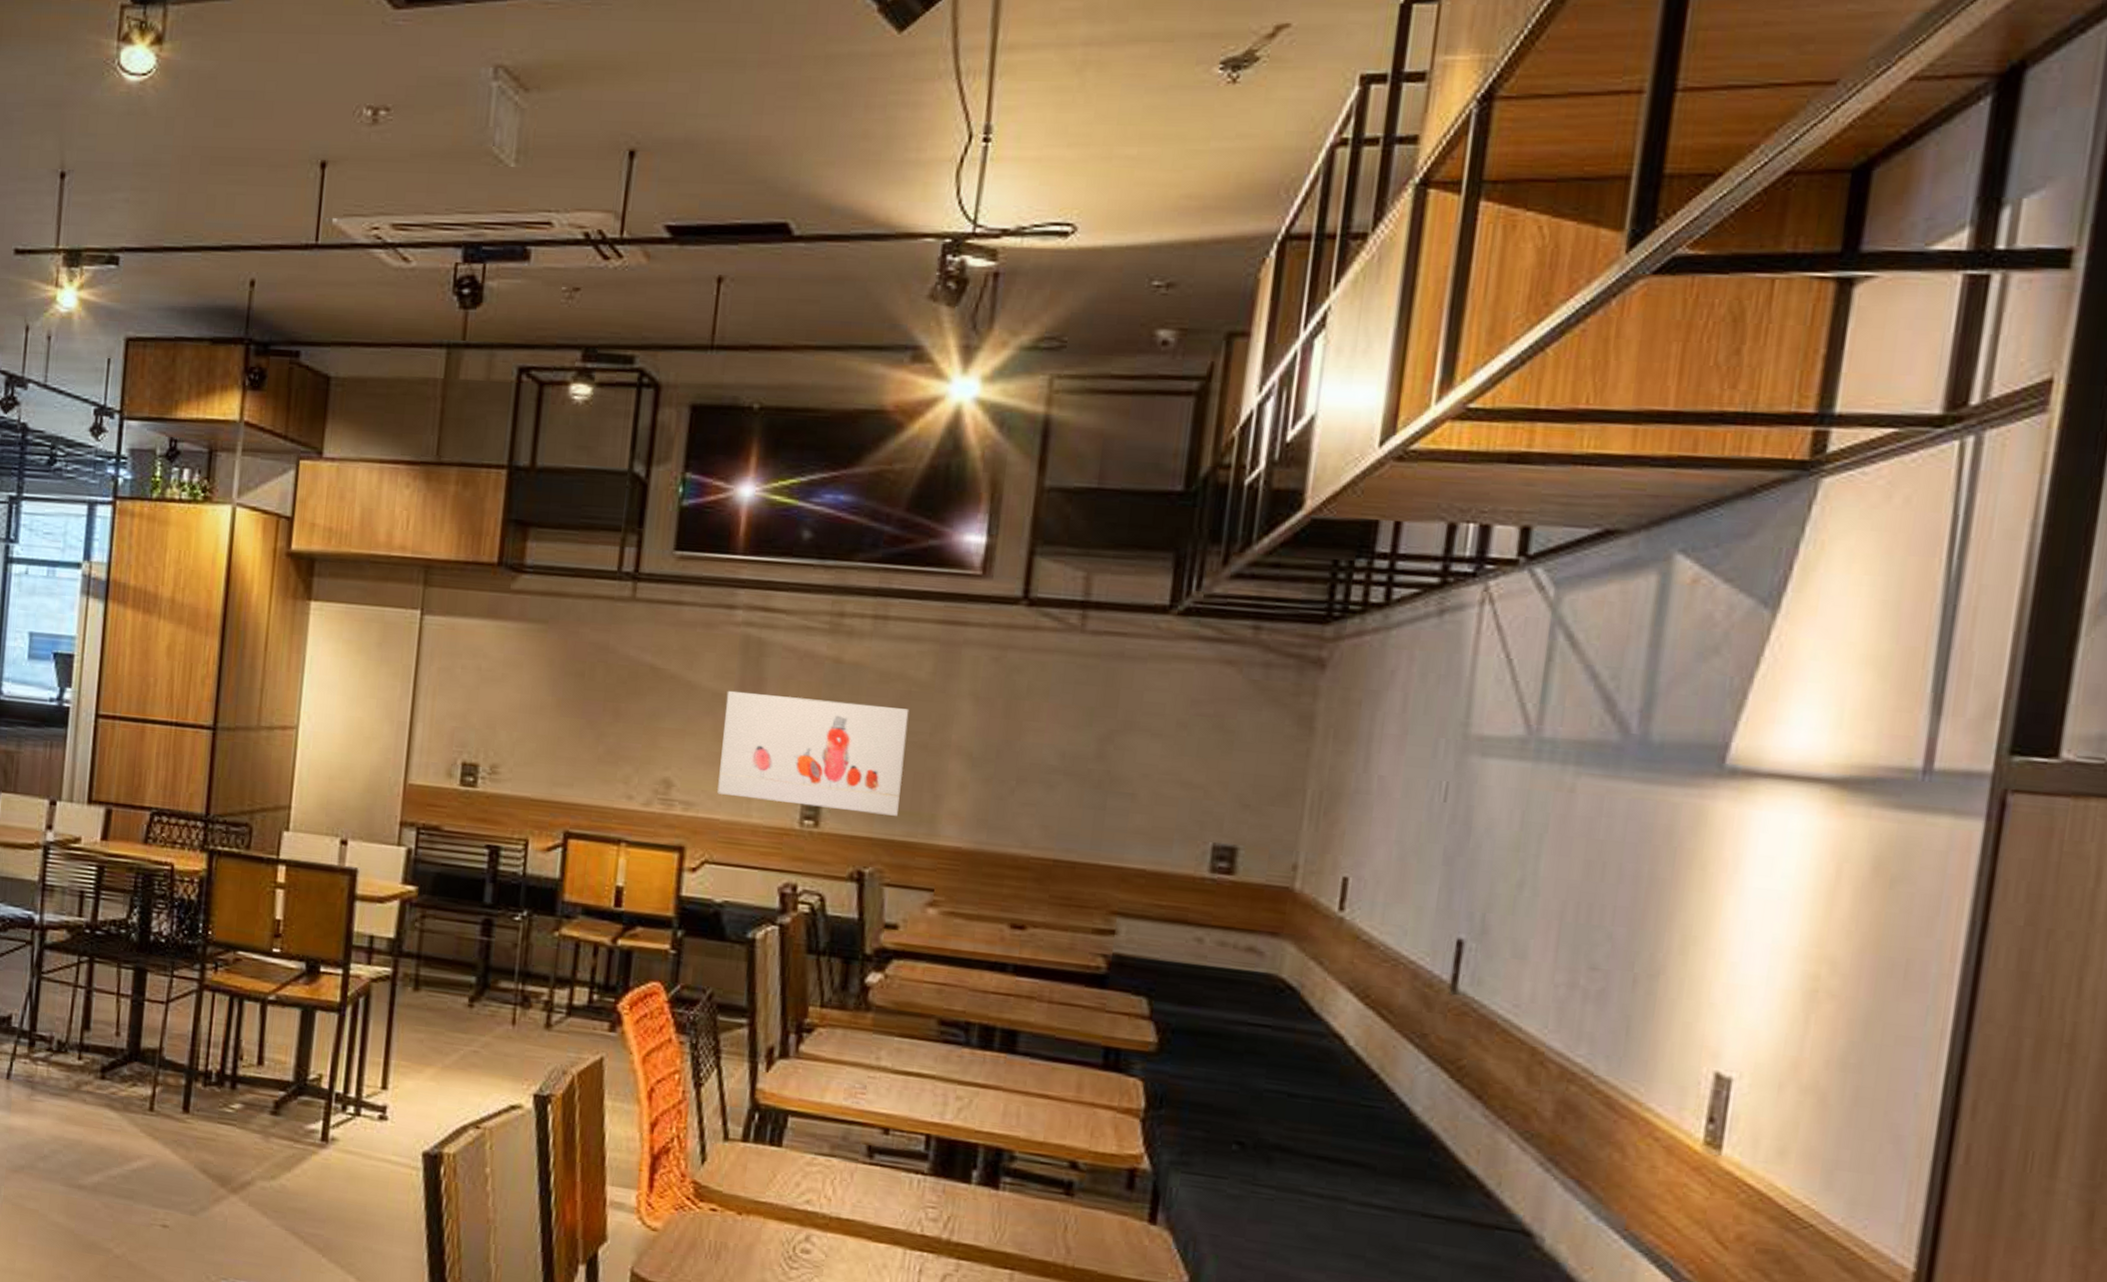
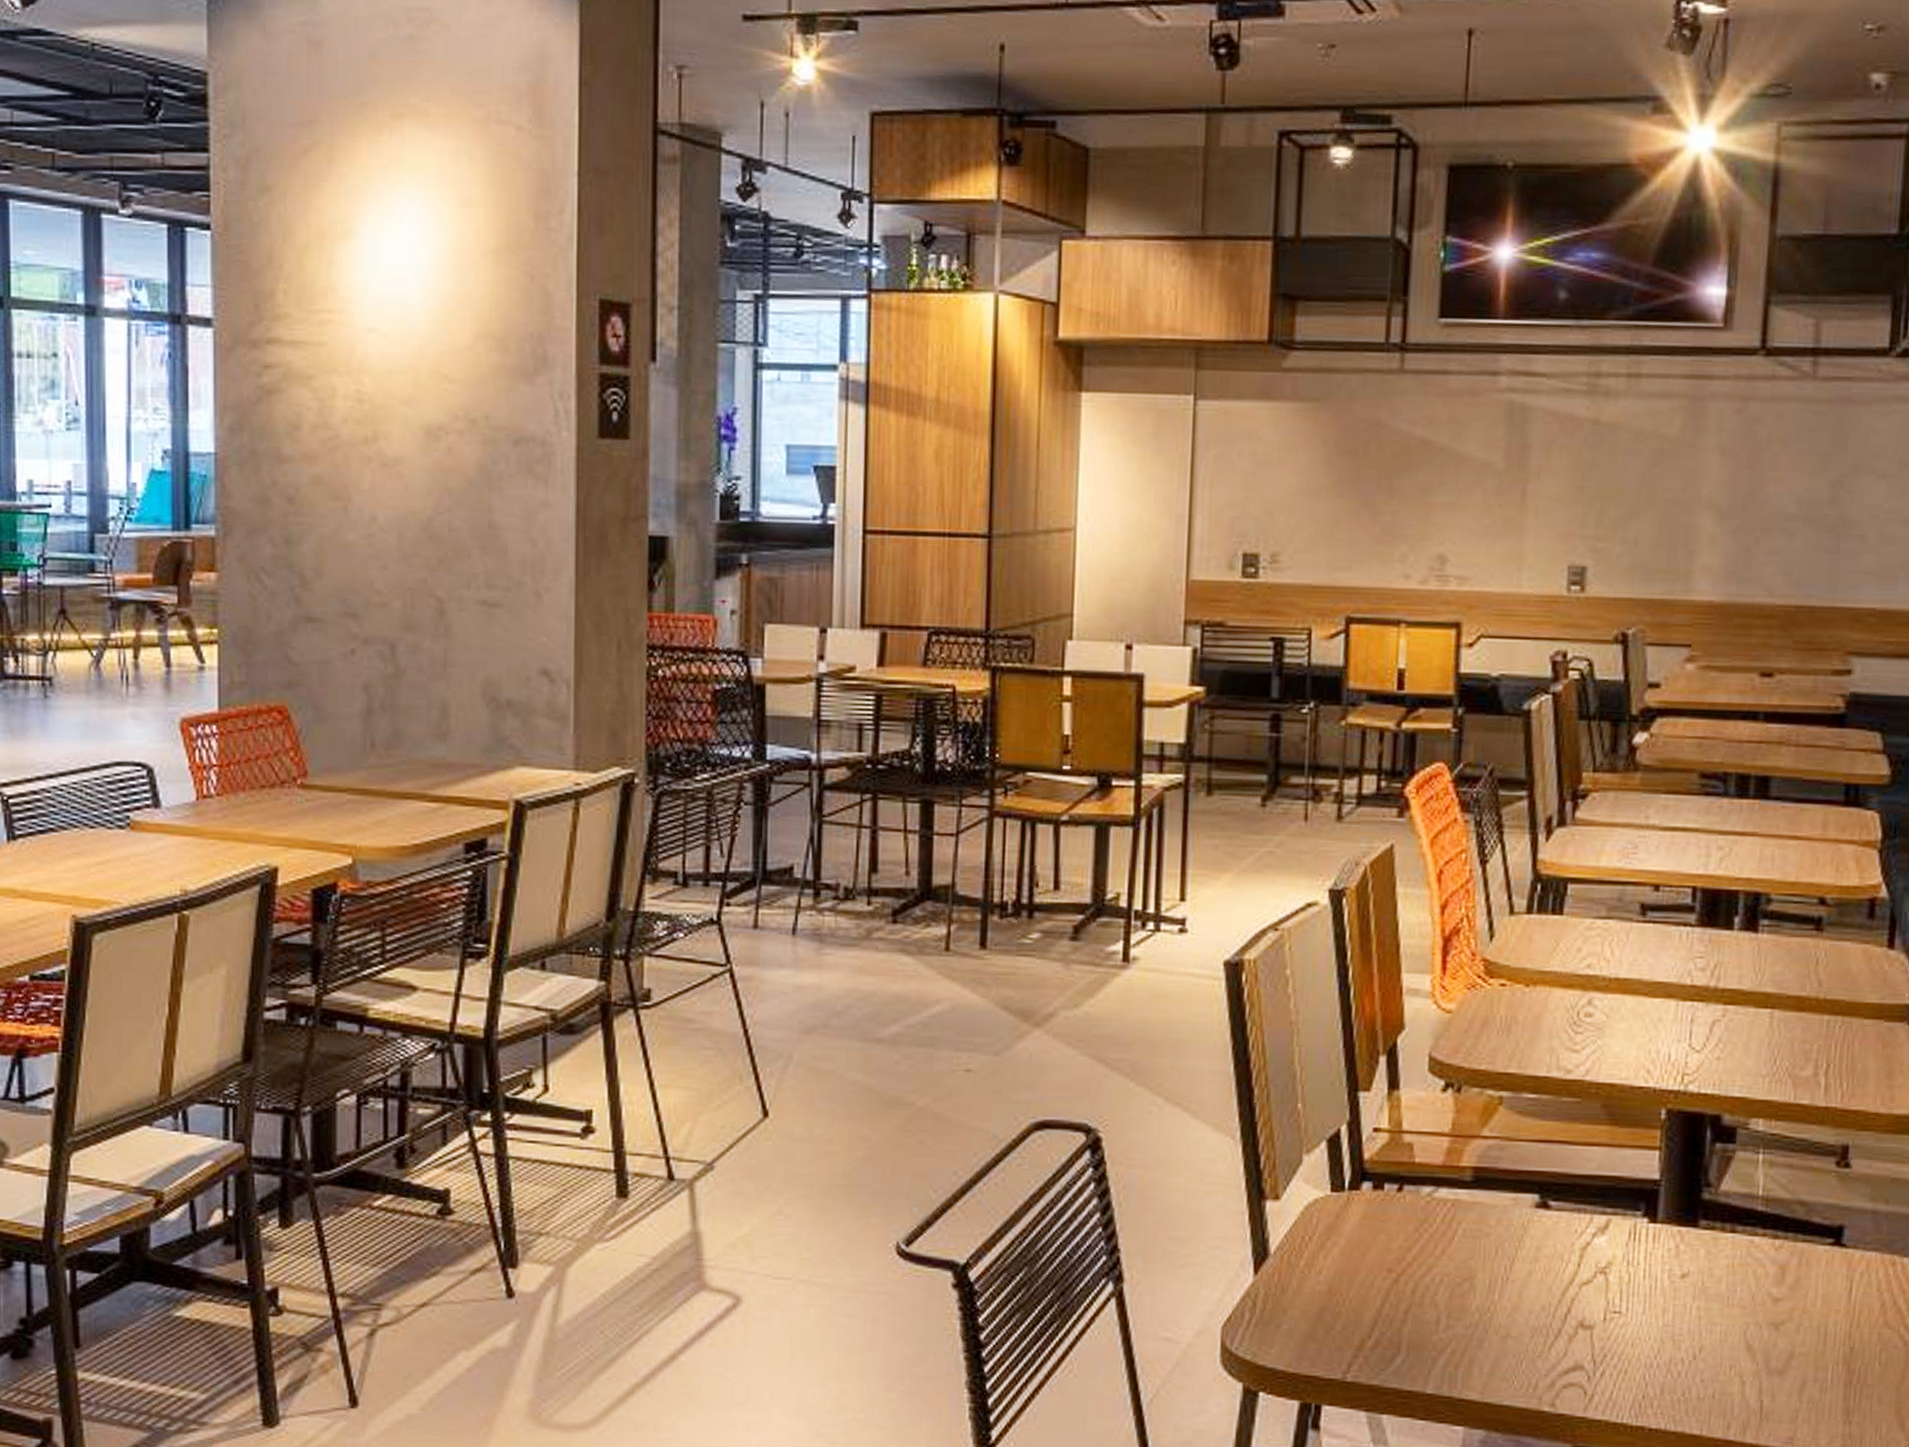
wall art: present [717,690,910,816] -> none [1489,459,1663,575]

